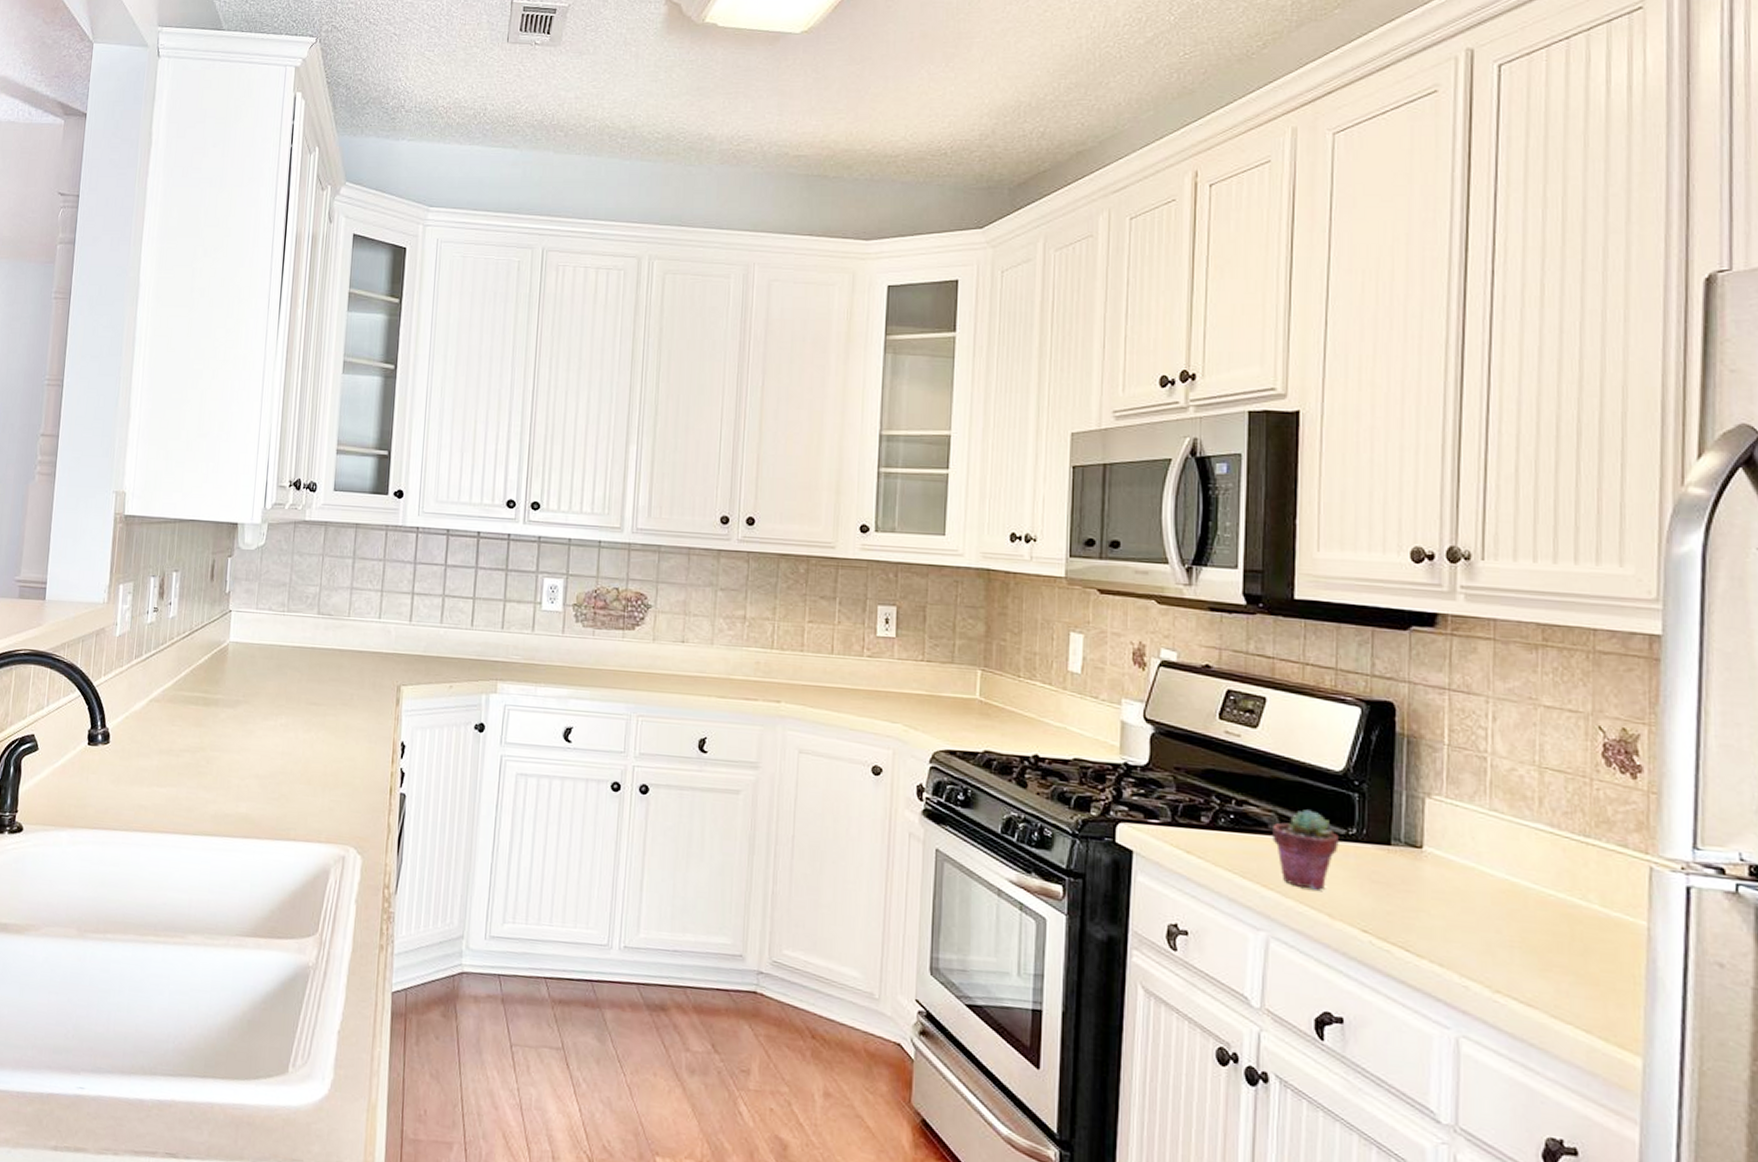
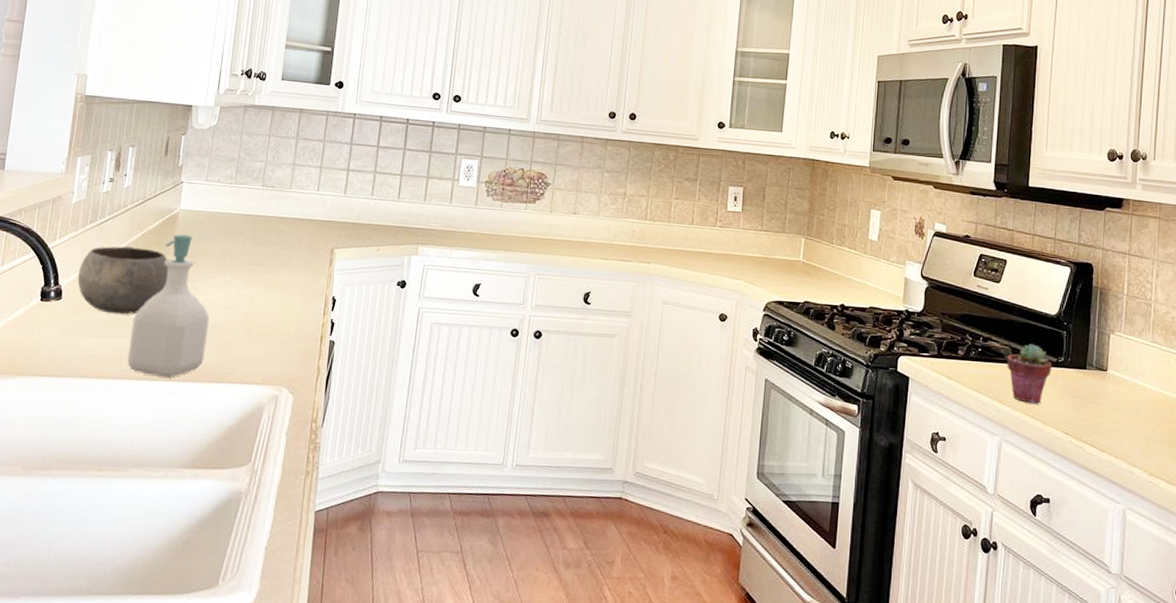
bowl: none [125,684,221,761] -> present [77,246,169,315]
soap bottle: none [180,670,266,833] -> present [127,234,210,378]

